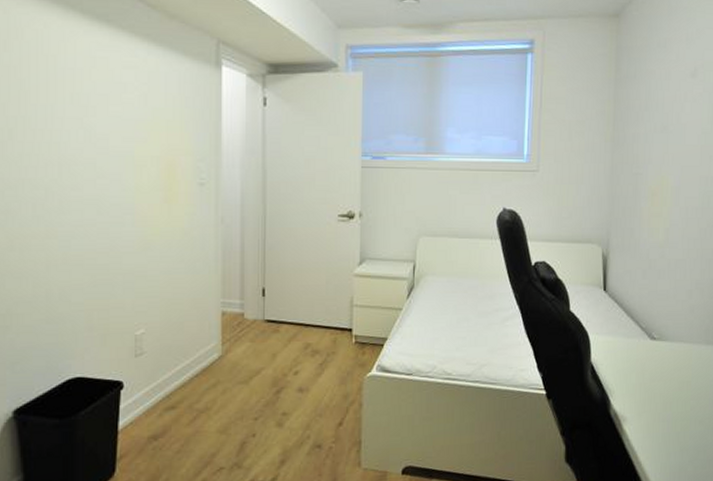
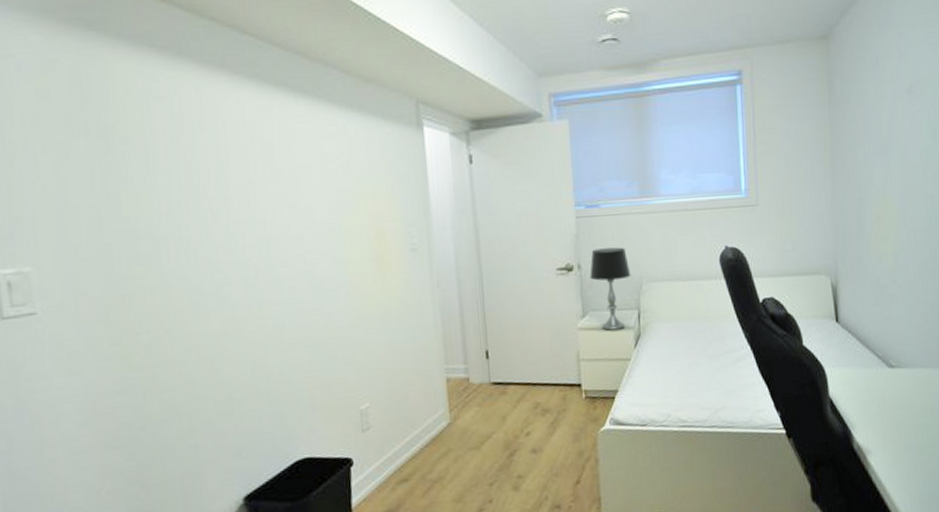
table lamp: none [370,199,410,281] -> present [589,247,631,331]

